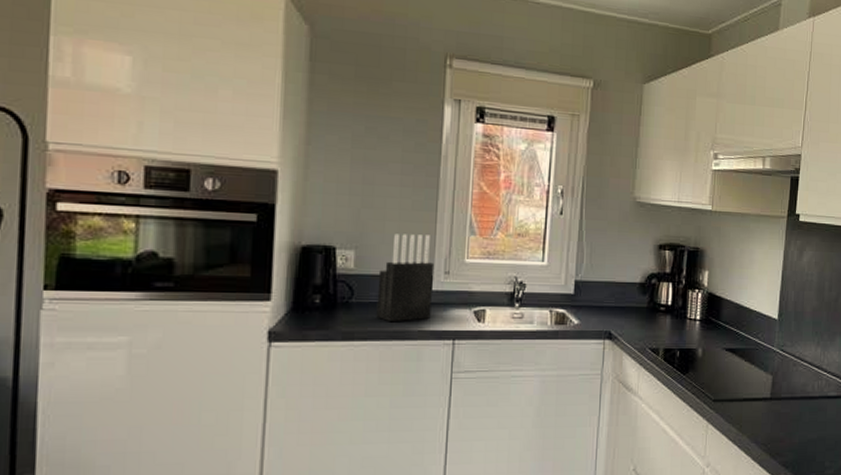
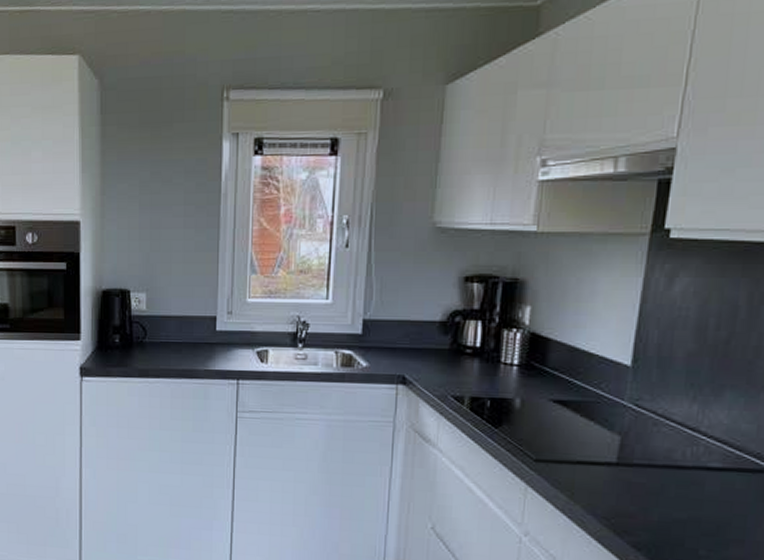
knife block: present [376,233,435,322] -> none [167,275,218,361]

